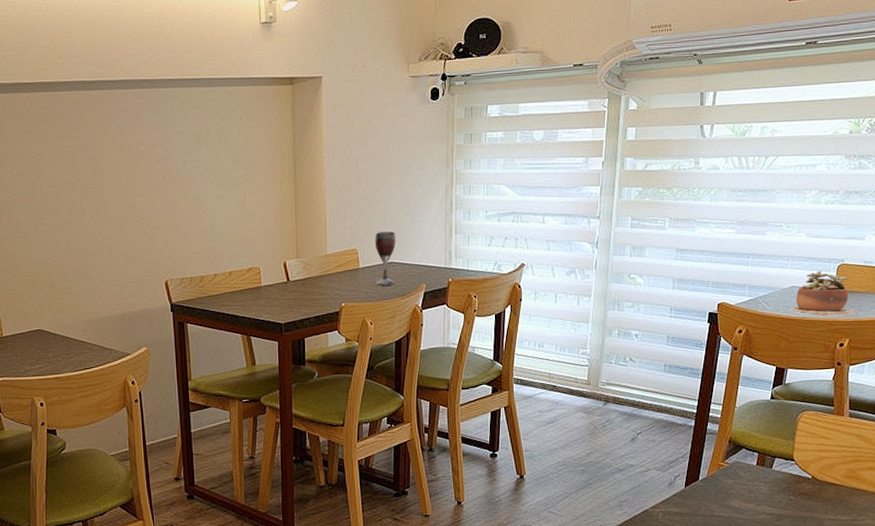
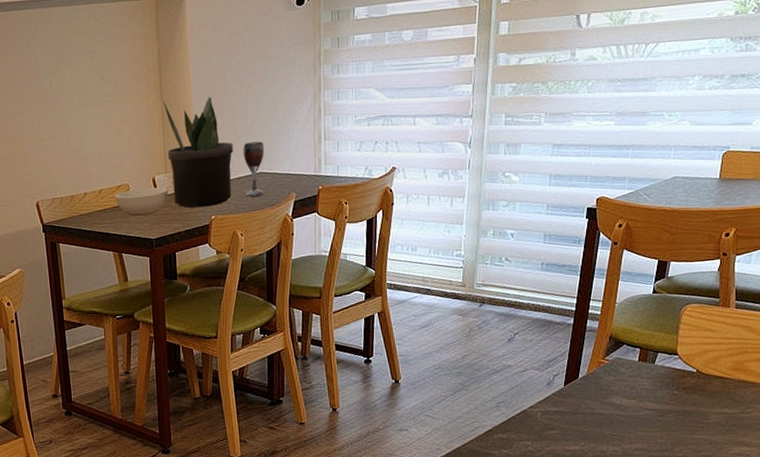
bowl: none [245,272,300,300] -> present [114,187,169,216]
planter: none [296,184,365,294] -> present [162,96,233,208]
succulent plant: present [786,270,856,317] -> none [668,159,742,207]

